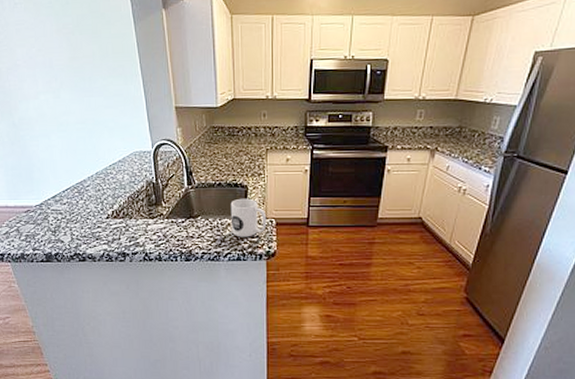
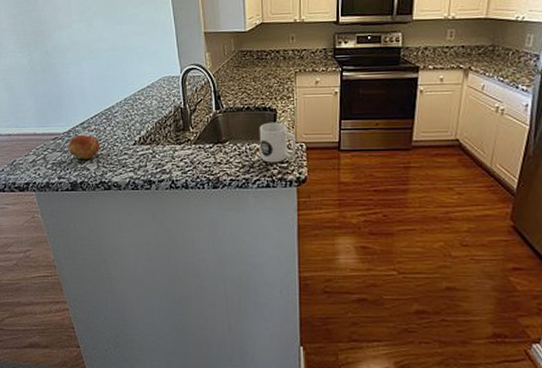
apple: none [41,207,74,232] -> present [68,134,100,159]

